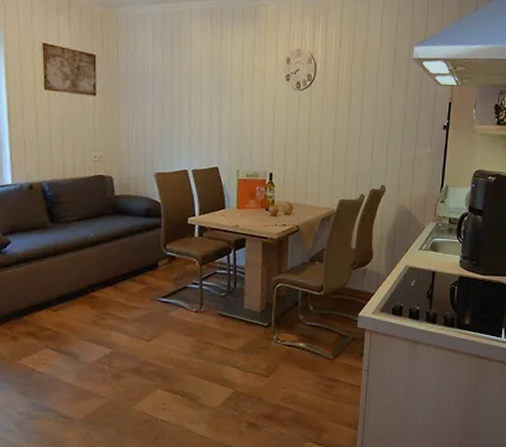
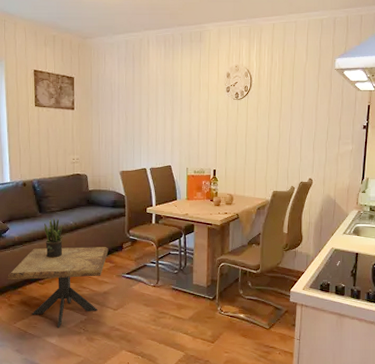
side table: none [8,265,140,363] -> present [7,247,109,327]
potted plant: none [57,230,82,279] -> present [44,218,63,258]

